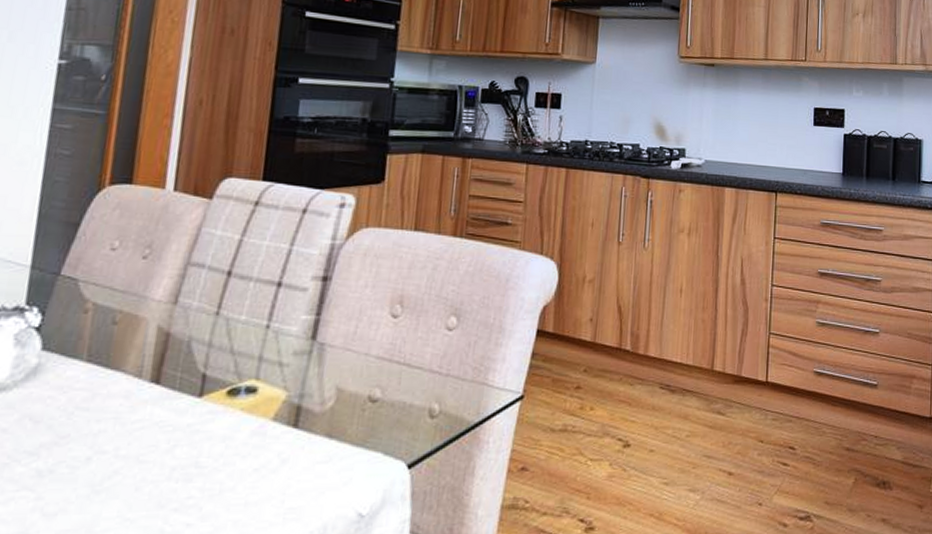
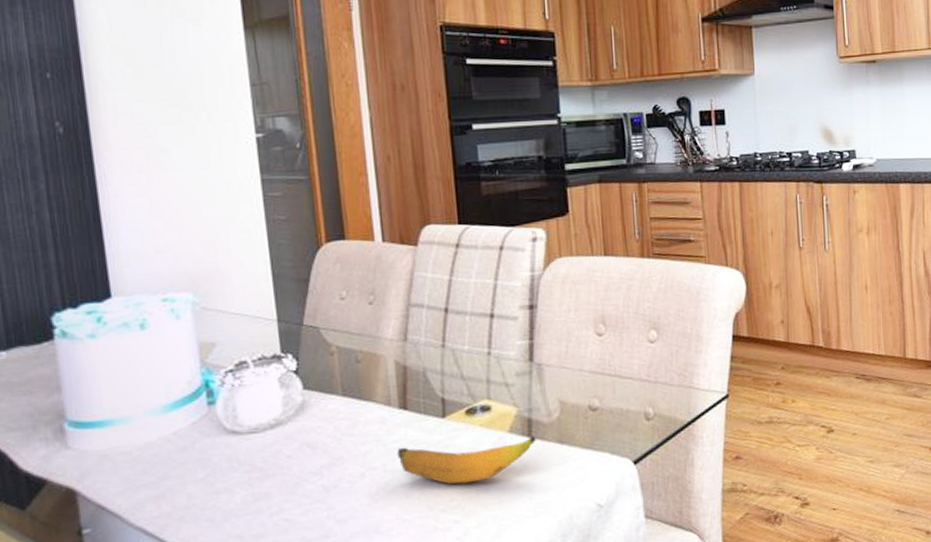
banana: none [135,425,304,479] -> present [397,435,537,485]

